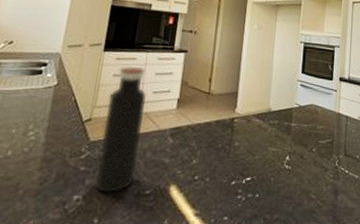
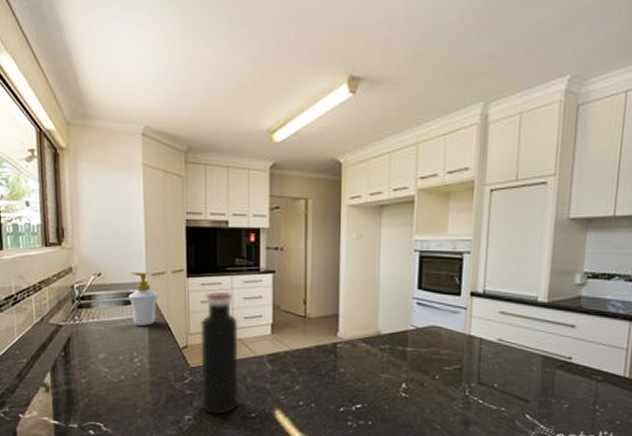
soap bottle: none [37,42,71,97] -> present [128,272,158,326]

